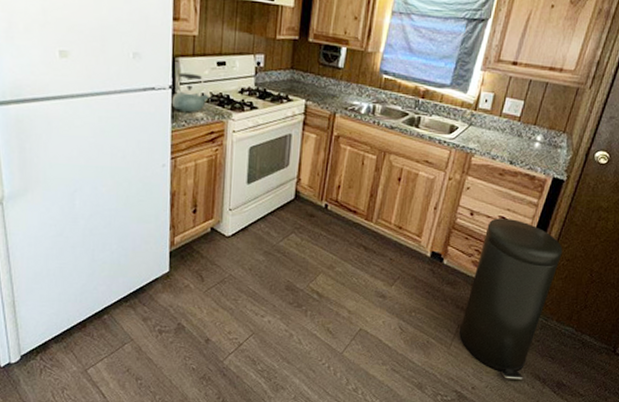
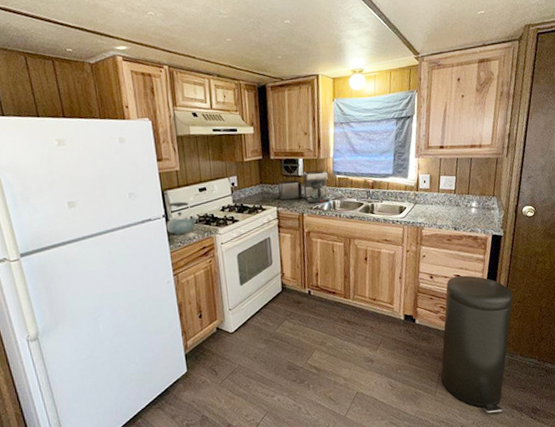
toaster: none [310,69,342,95] -> present [277,179,304,201]
coffee maker: none [340,63,374,106] -> present [303,170,330,204]

